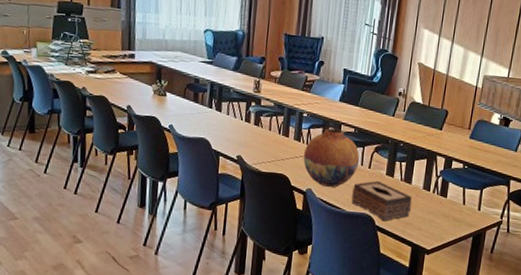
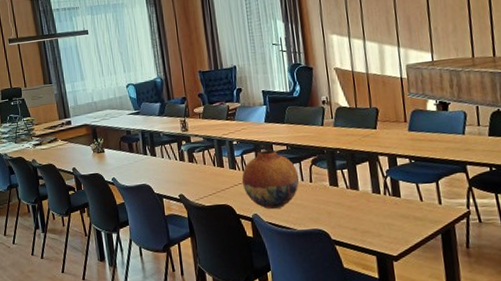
tissue box: present [351,180,412,222] -> none [298,193,366,234]

